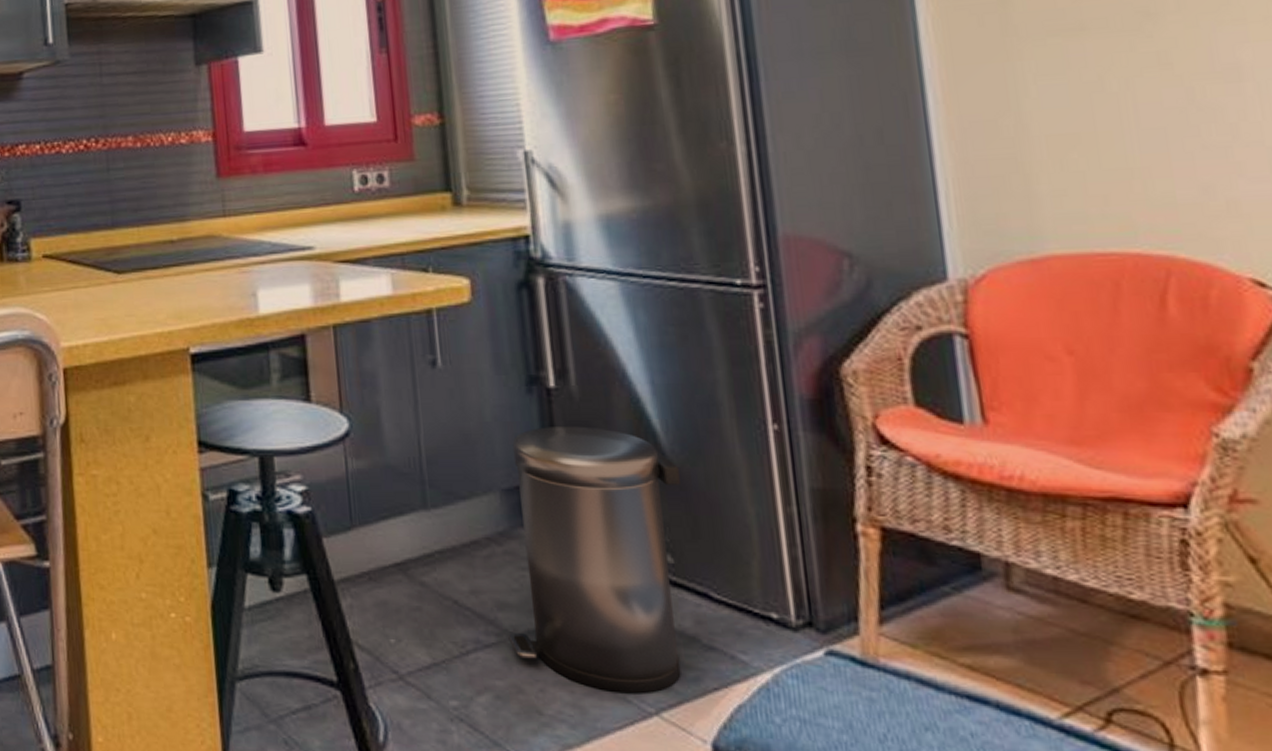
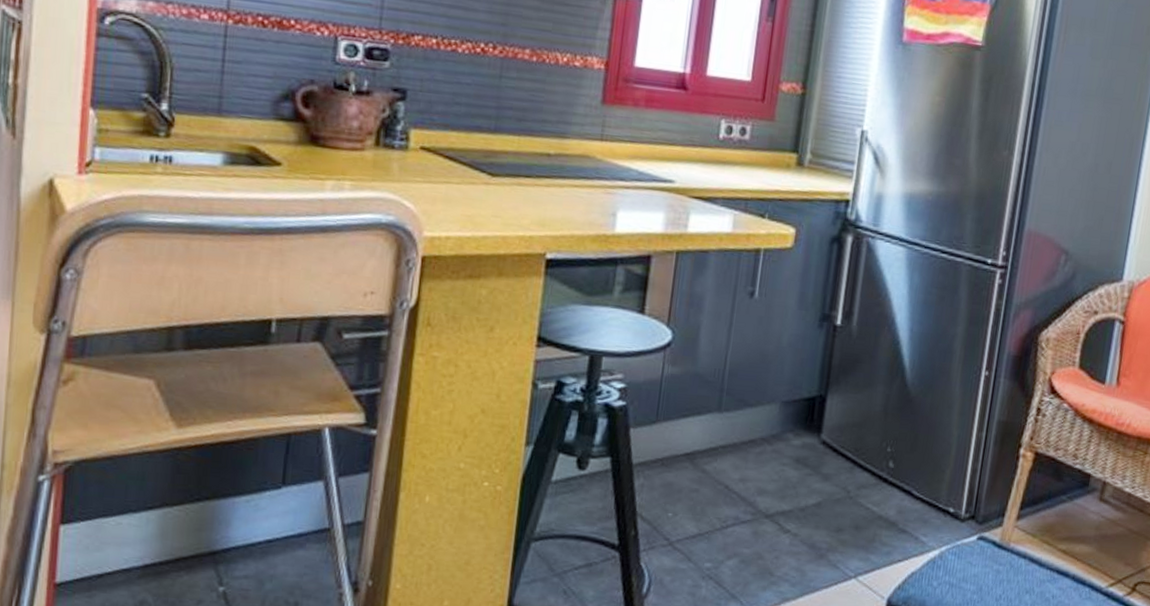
pedal bin: present [508,426,681,694] -> none [760,355,914,562]

